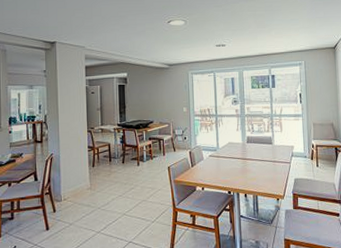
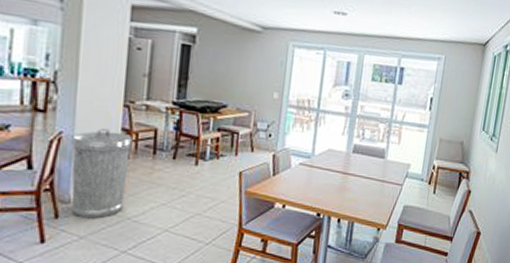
trash can: none [59,147,96,211] -> present [71,128,133,219]

